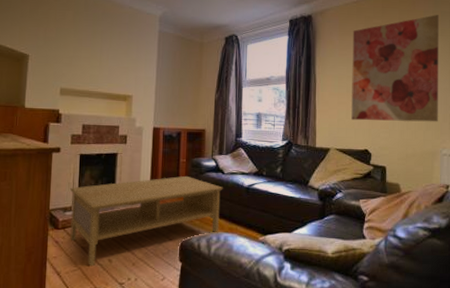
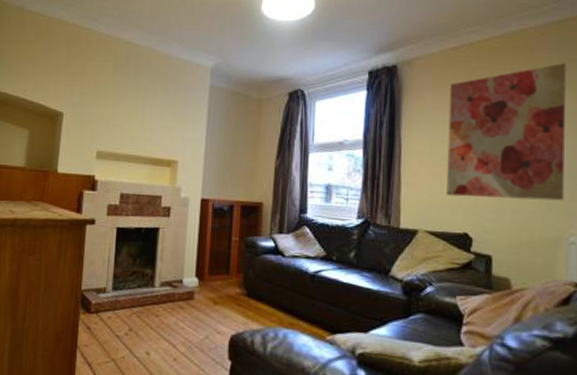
coffee table: present [70,175,223,267] -> none [103,257,283,359]

